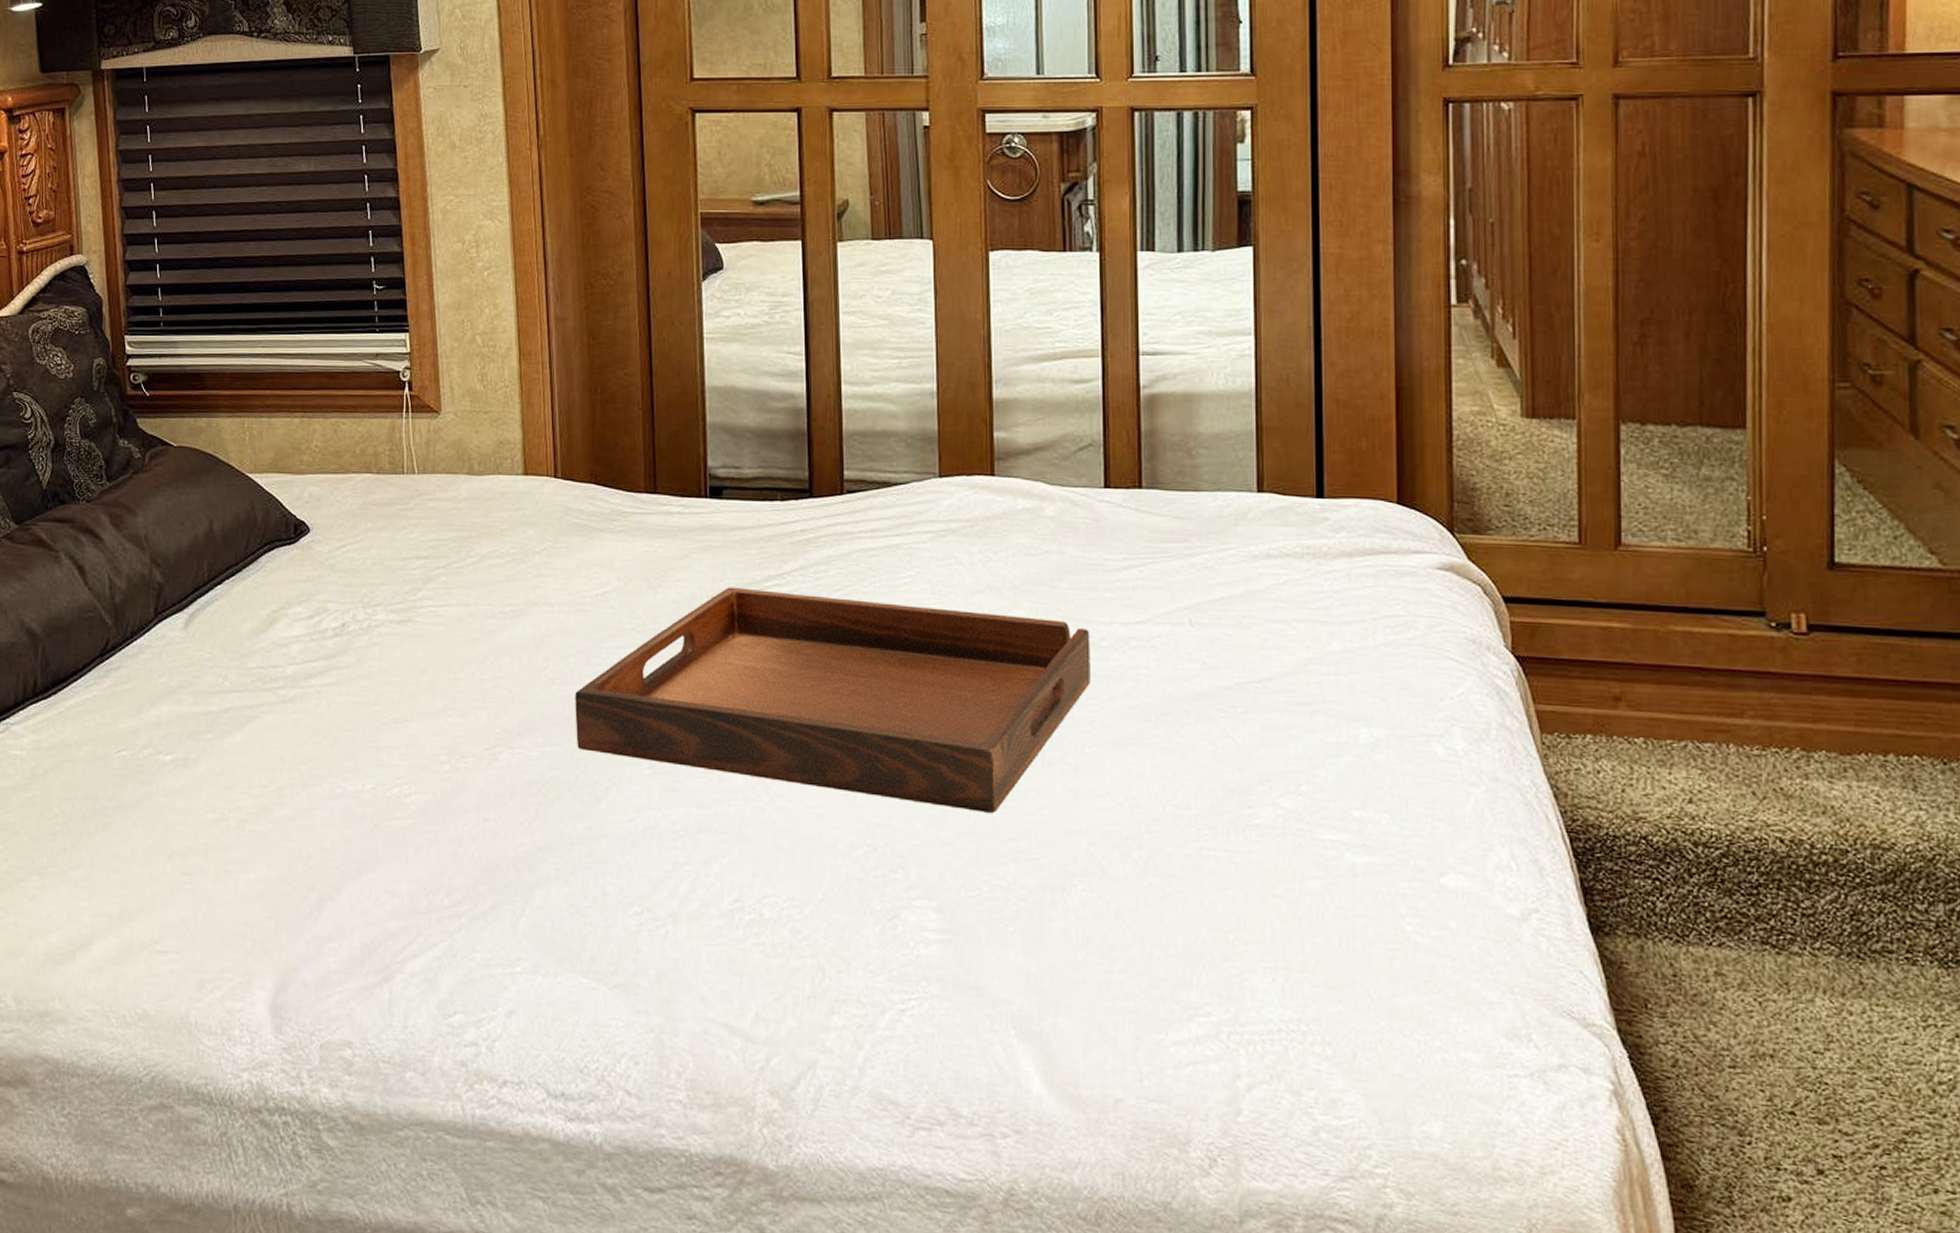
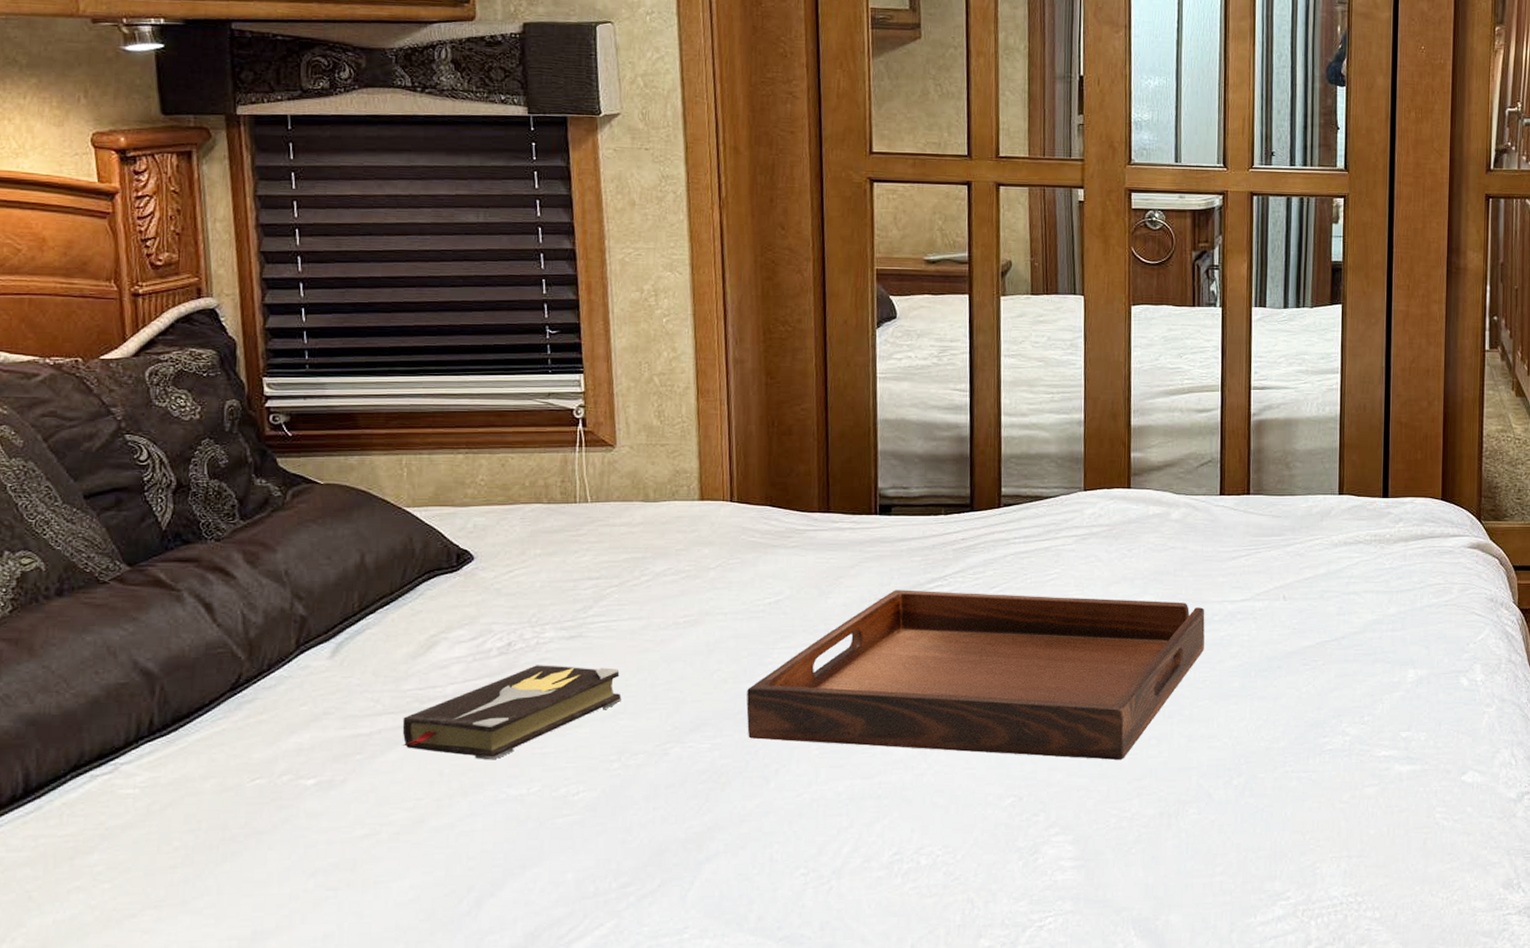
hardback book: none [247,649,450,751] -> present [402,665,622,760]

